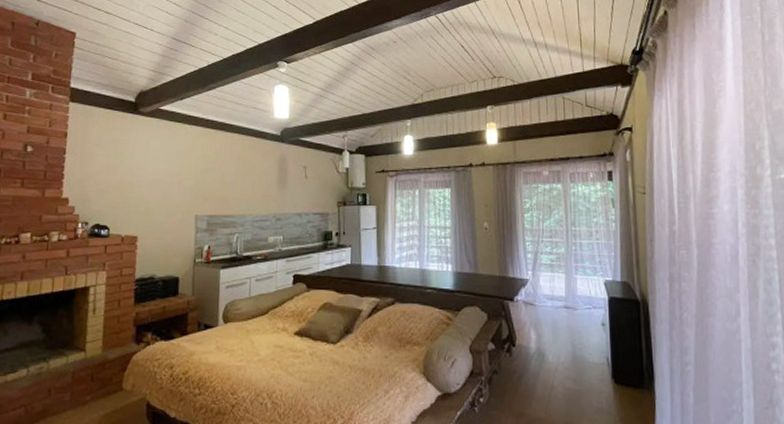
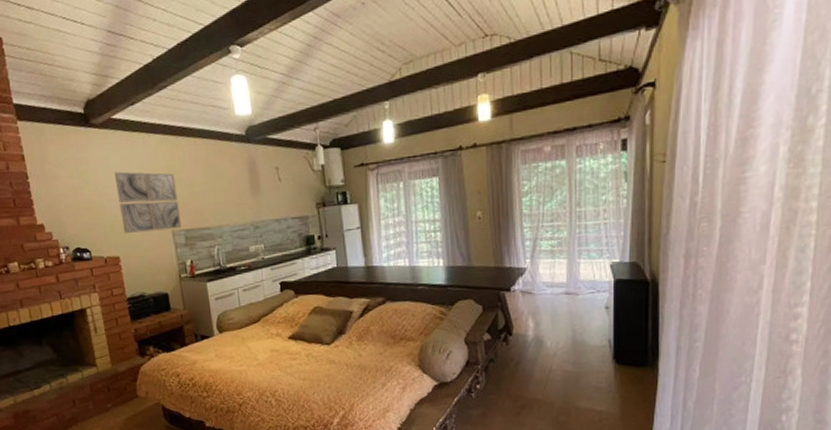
wall art: none [147,156,208,214] -> present [114,171,181,233]

